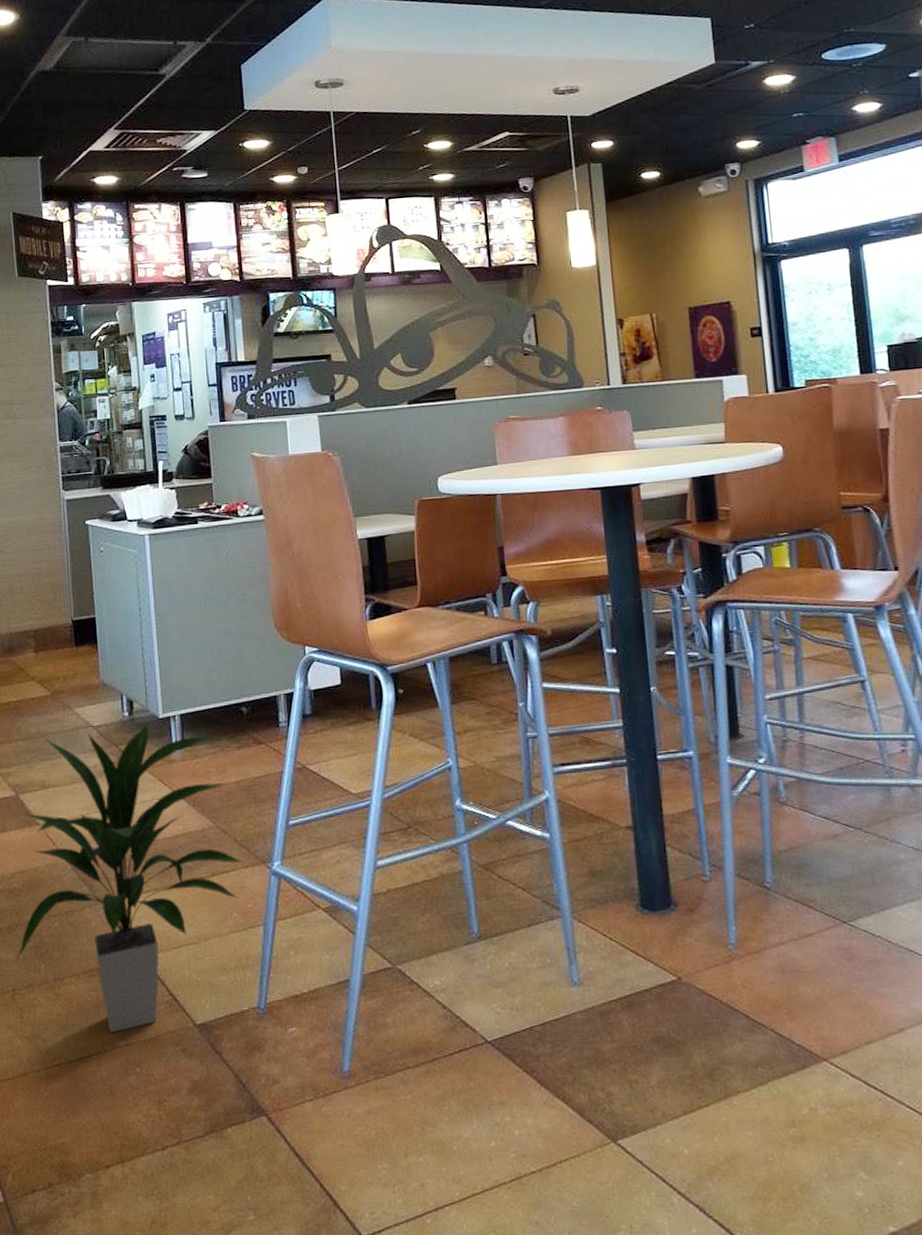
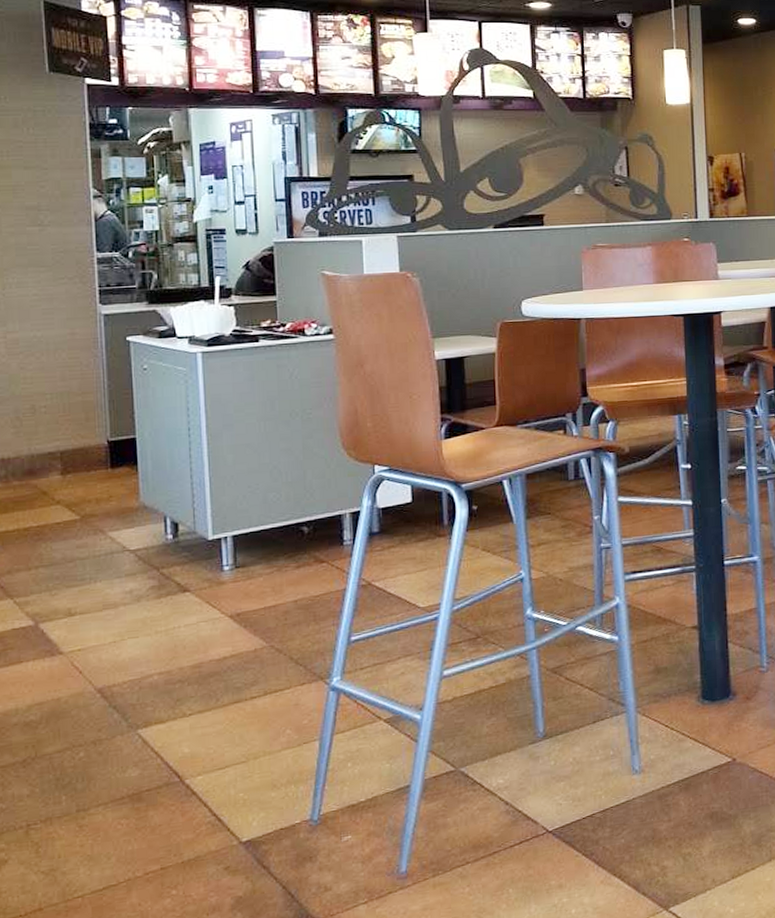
indoor plant: present [17,722,243,1032] -> none [33,544,299,858]

